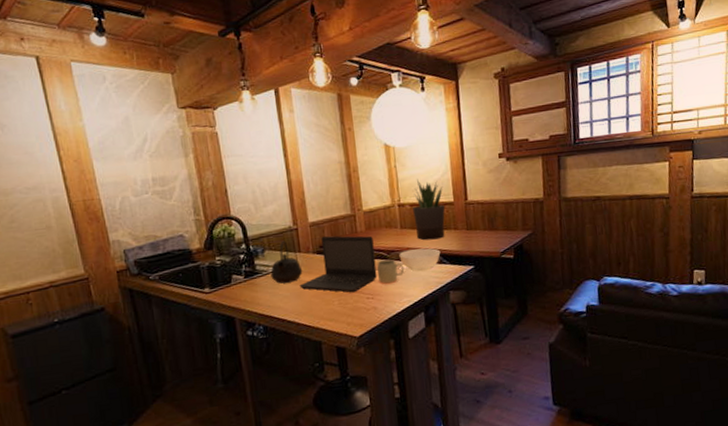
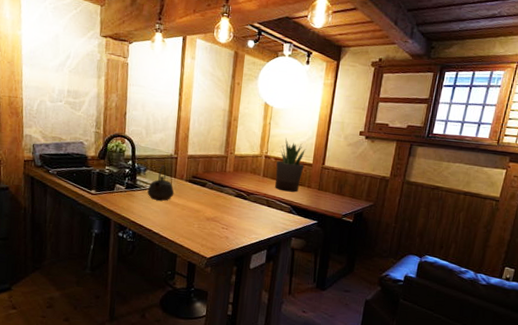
laptop: present [299,235,377,293] -> none [169,168,238,221]
mug: present [376,259,405,285] -> none [235,199,259,221]
bowl: present [399,248,441,272] -> none [256,195,292,217]

